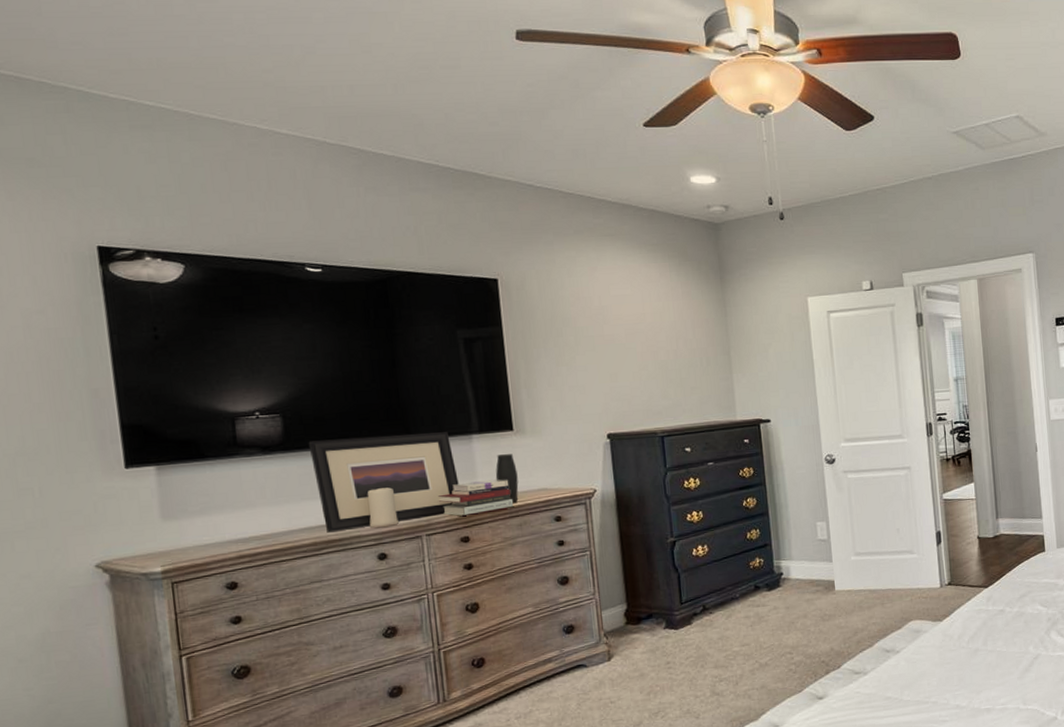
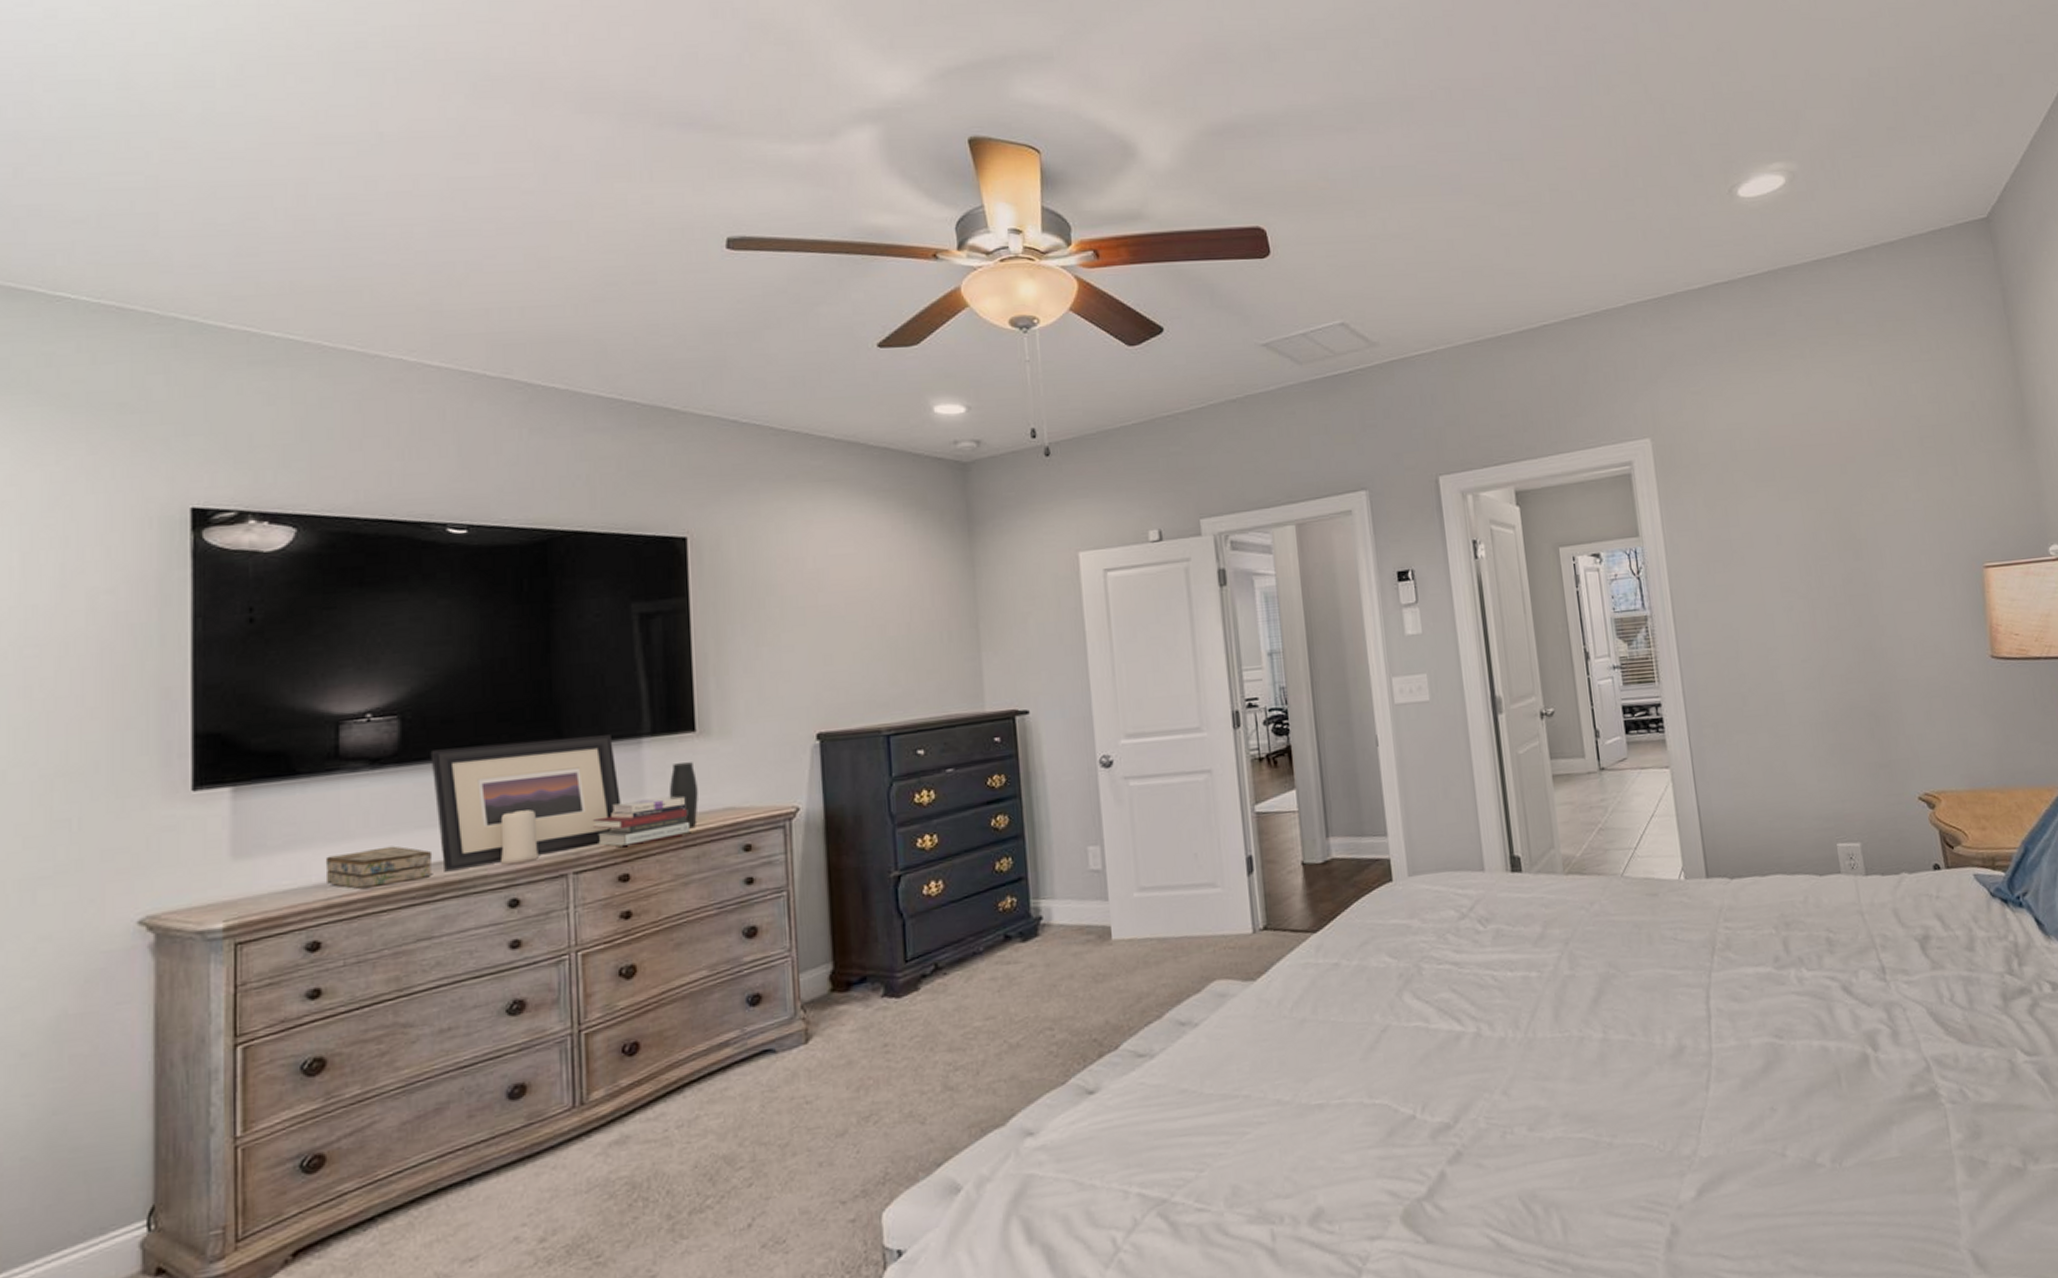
decorative box: none [234,512,318,545] -> present [325,846,433,890]

